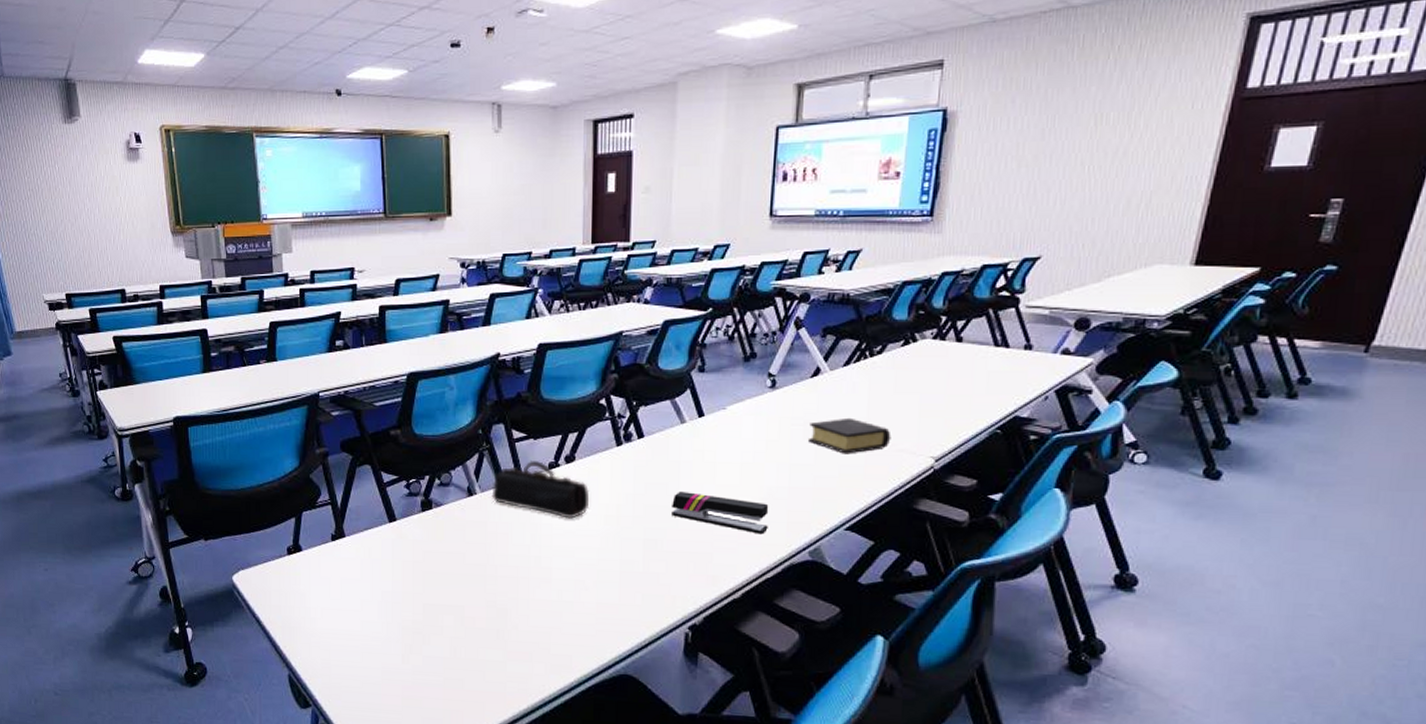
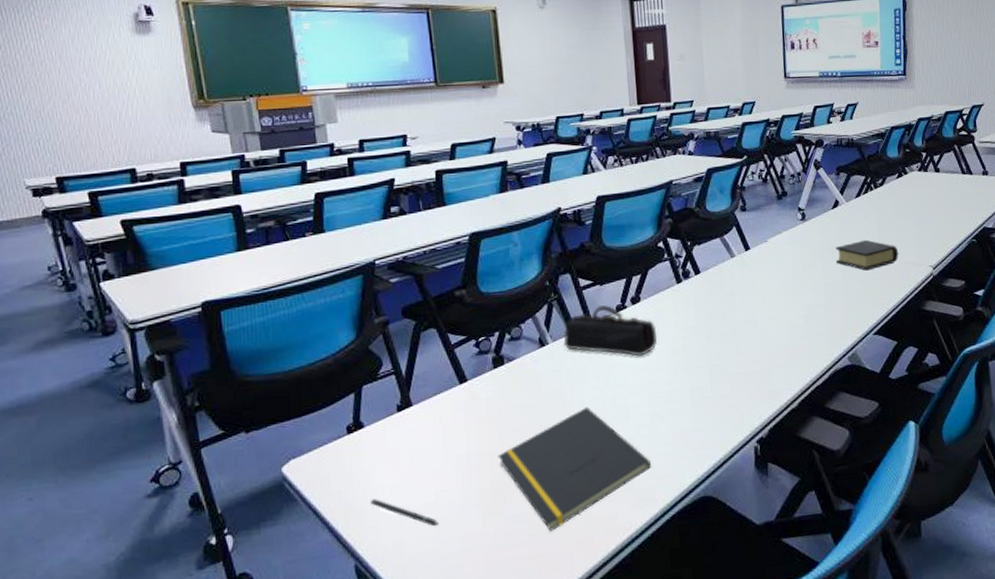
pen: none [303,618,362,654] -> present [369,499,439,527]
notepad: none [420,562,572,679] -> present [498,406,652,531]
stapler: present [672,490,769,535] -> none [730,317,813,348]

